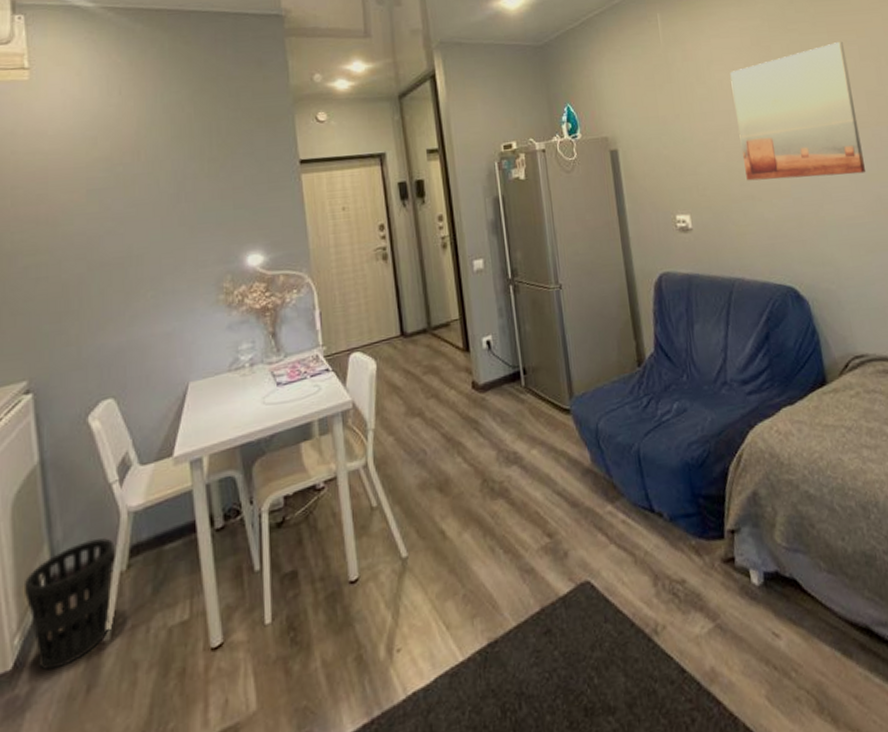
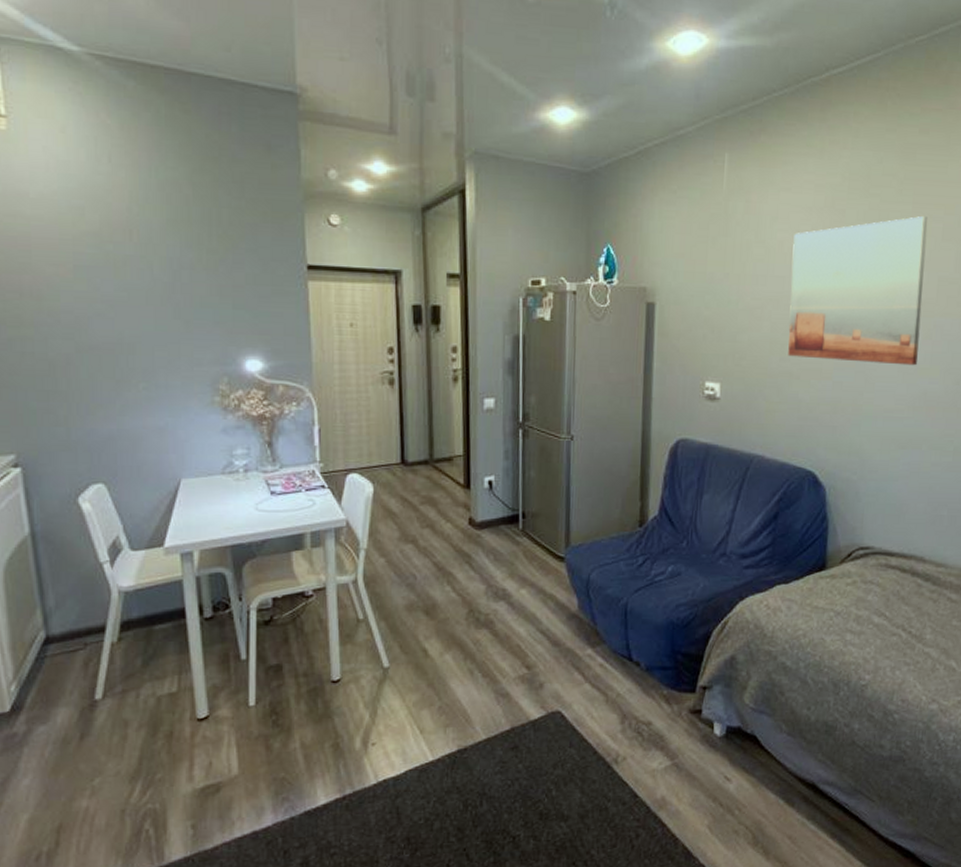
wastebasket: present [23,538,115,671] -> none [18,610,106,717]

